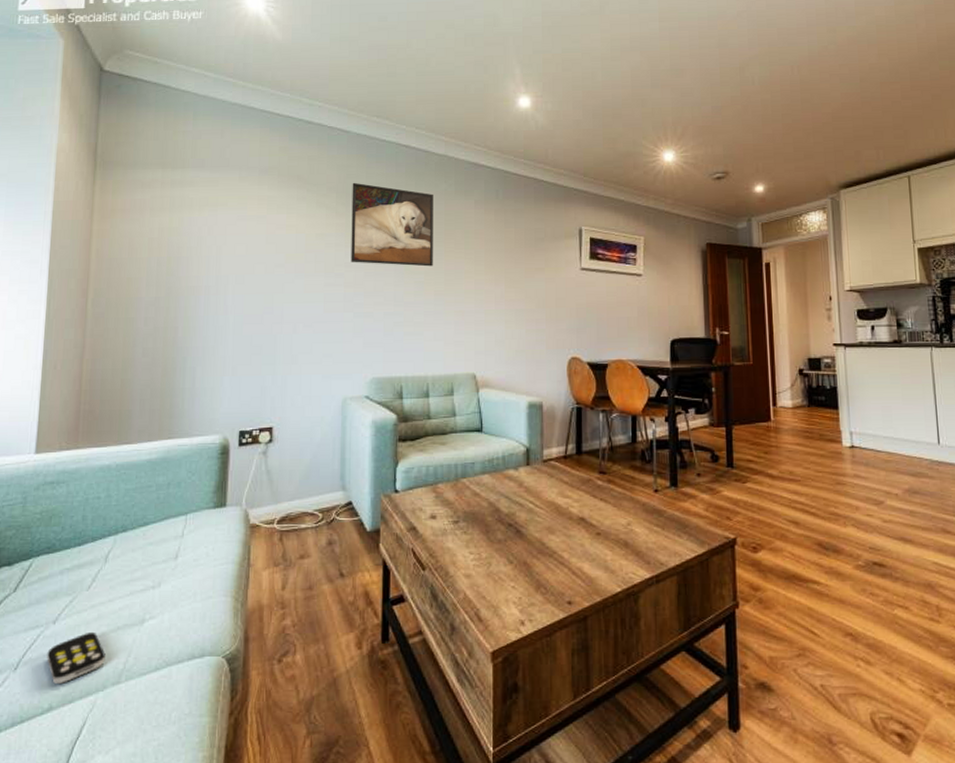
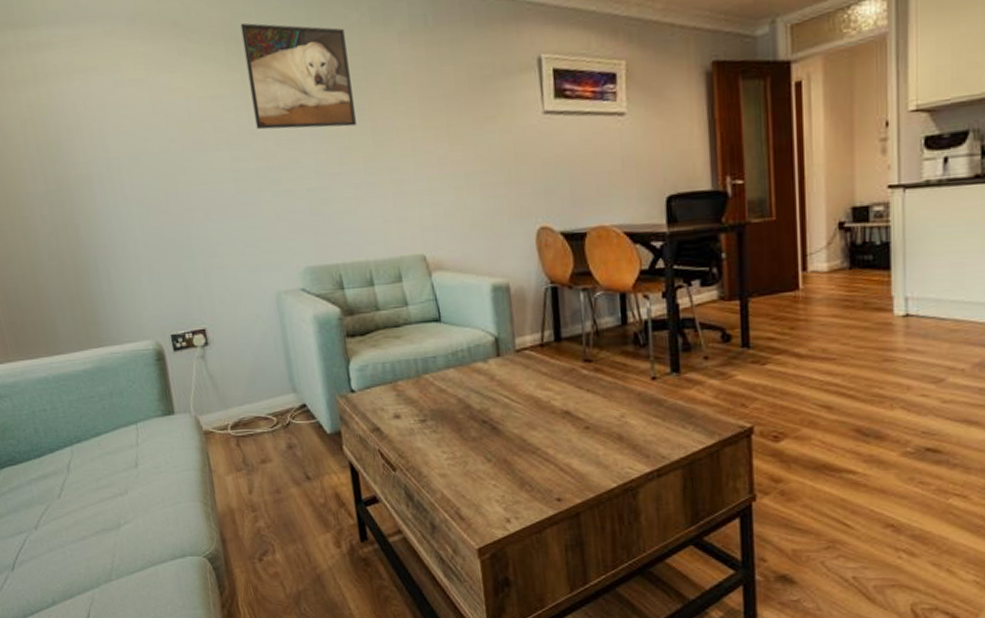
remote control: present [47,631,106,684] -> none [37,536,93,582]

